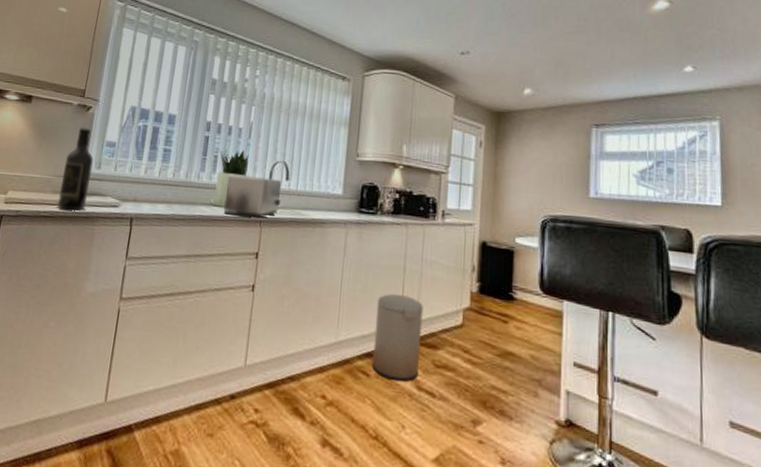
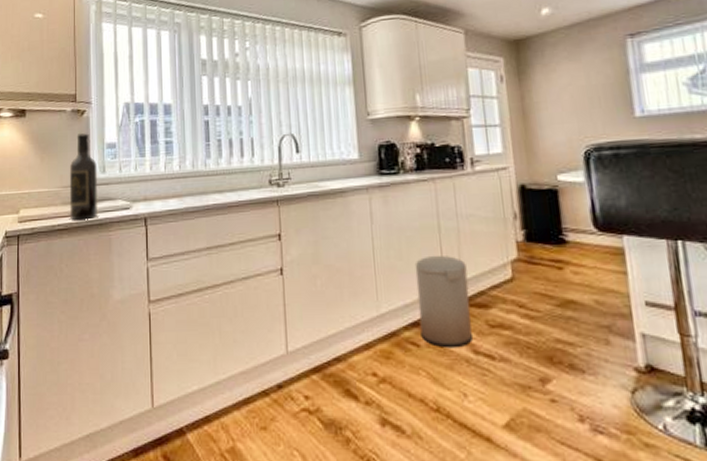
planter: present [210,150,251,207] -> none [222,129,259,193]
toaster: present [223,175,282,219] -> none [235,153,294,199]

